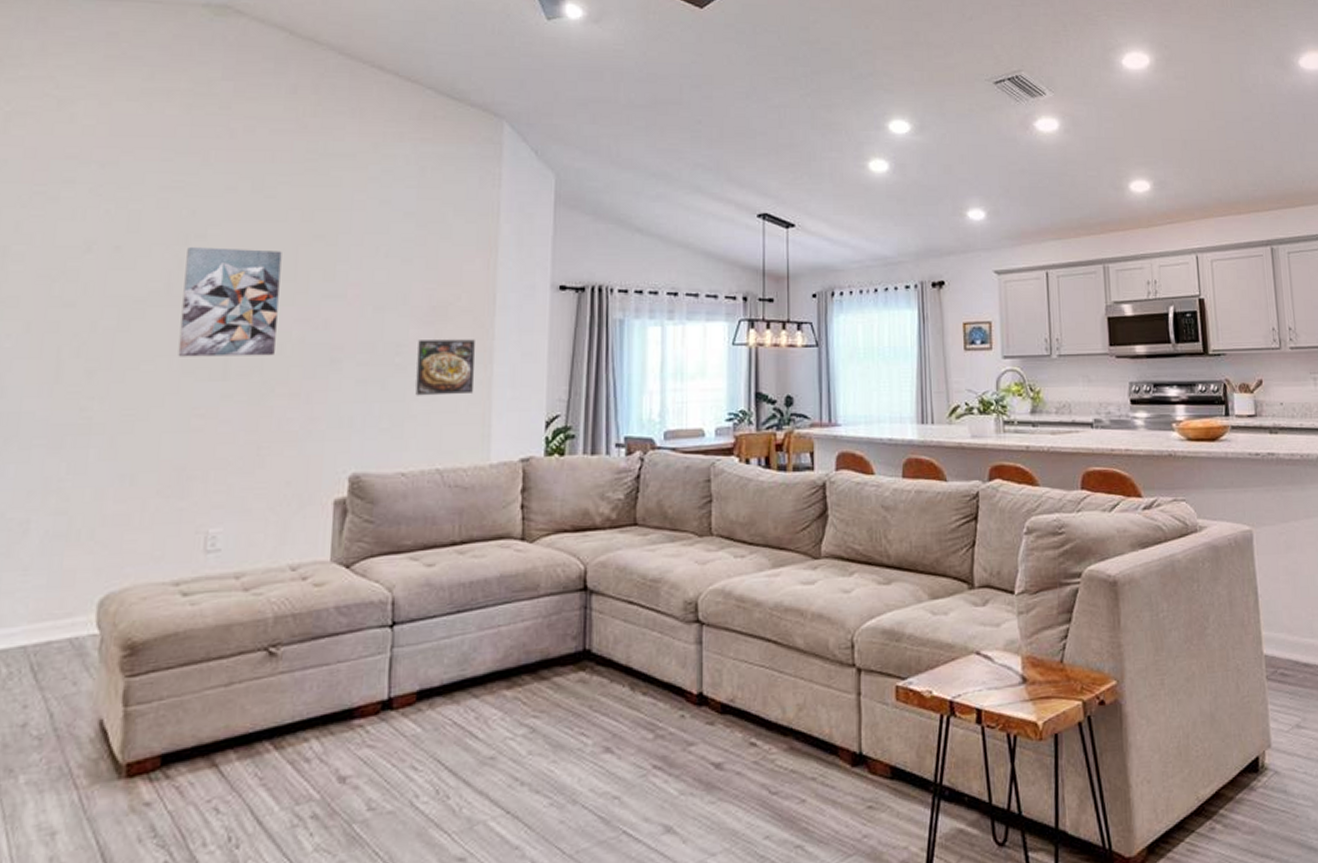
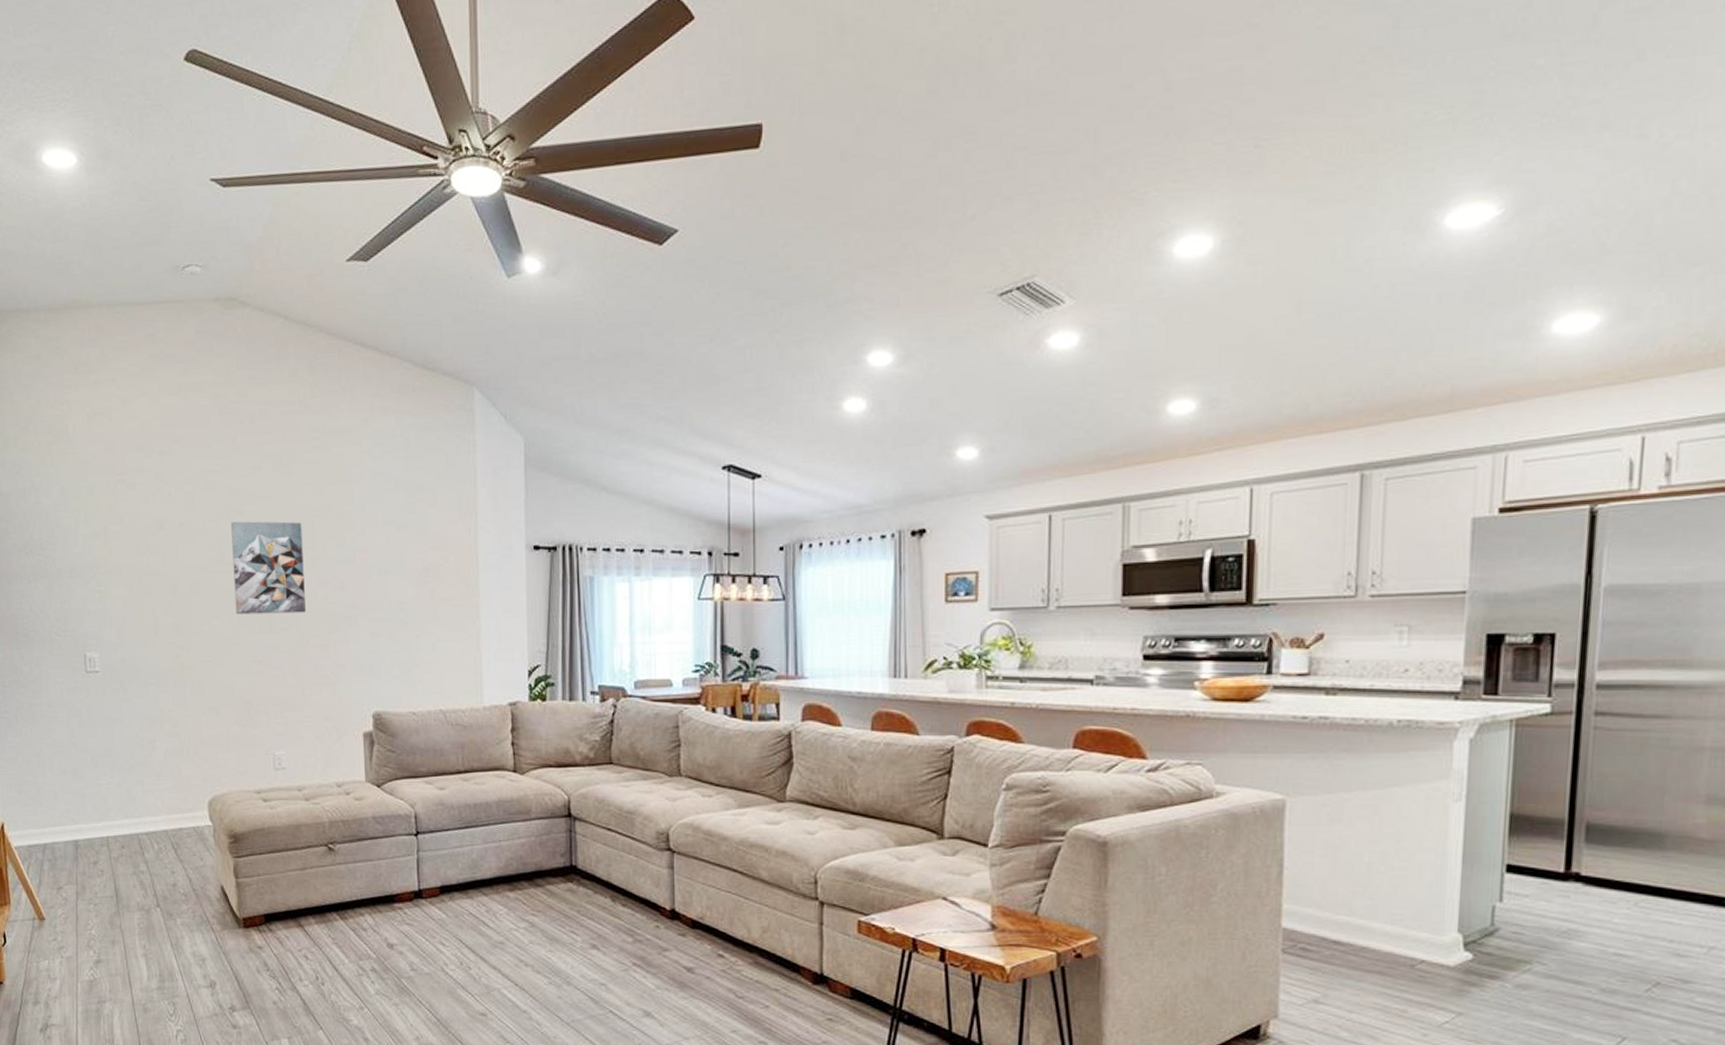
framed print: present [415,339,475,396] -> none [417,597,465,647]

